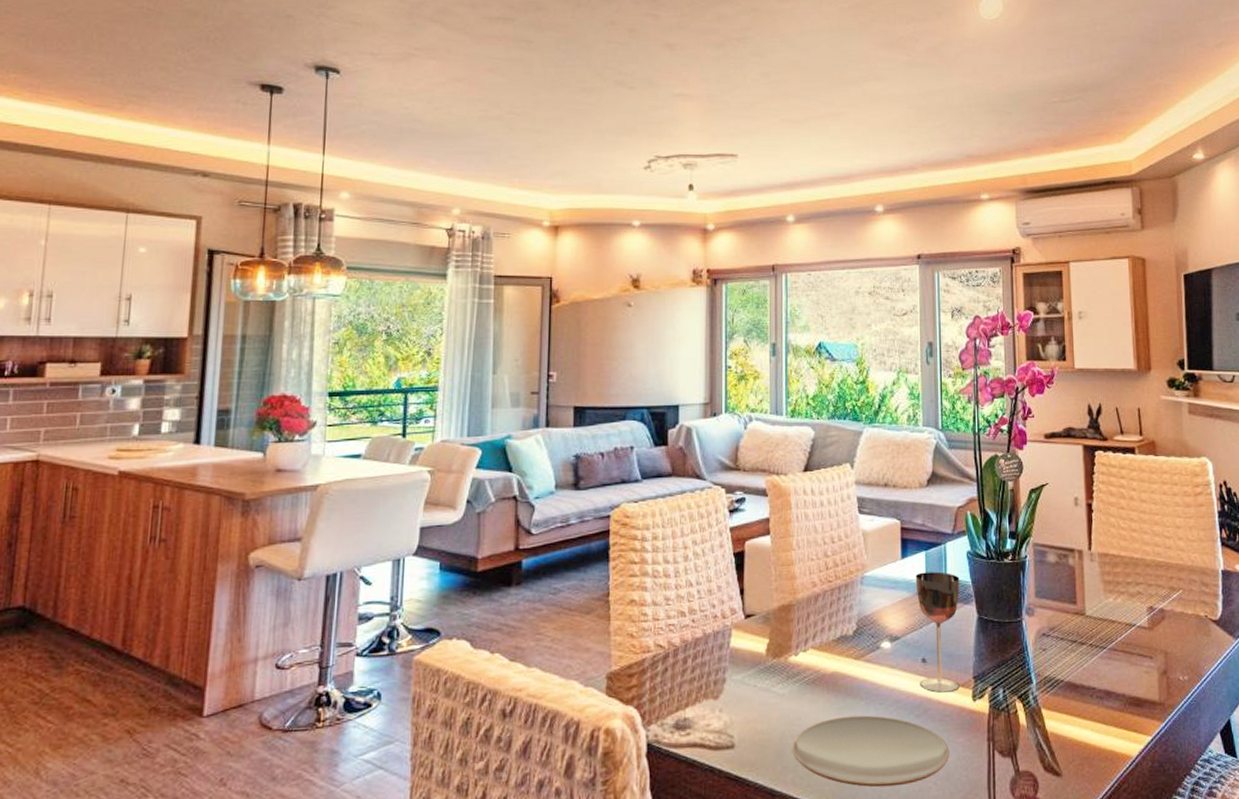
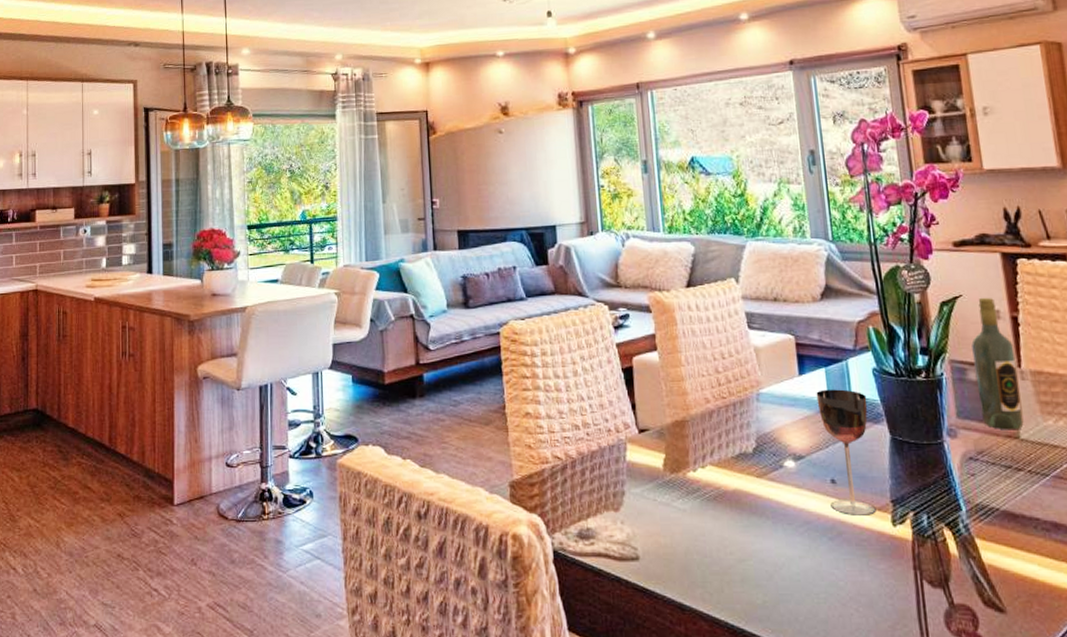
plate: present [792,715,950,787] -> none [698,535,871,610]
wine bottle: none [1053,485,1090,608] -> present [971,297,1024,430]

